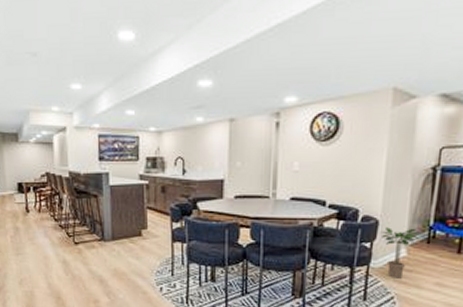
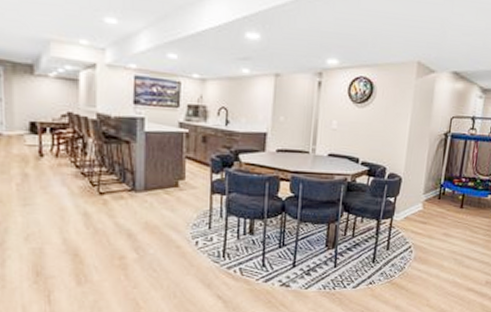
potted plant: present [380,227,424,279] -> none [403,184,436,230]

